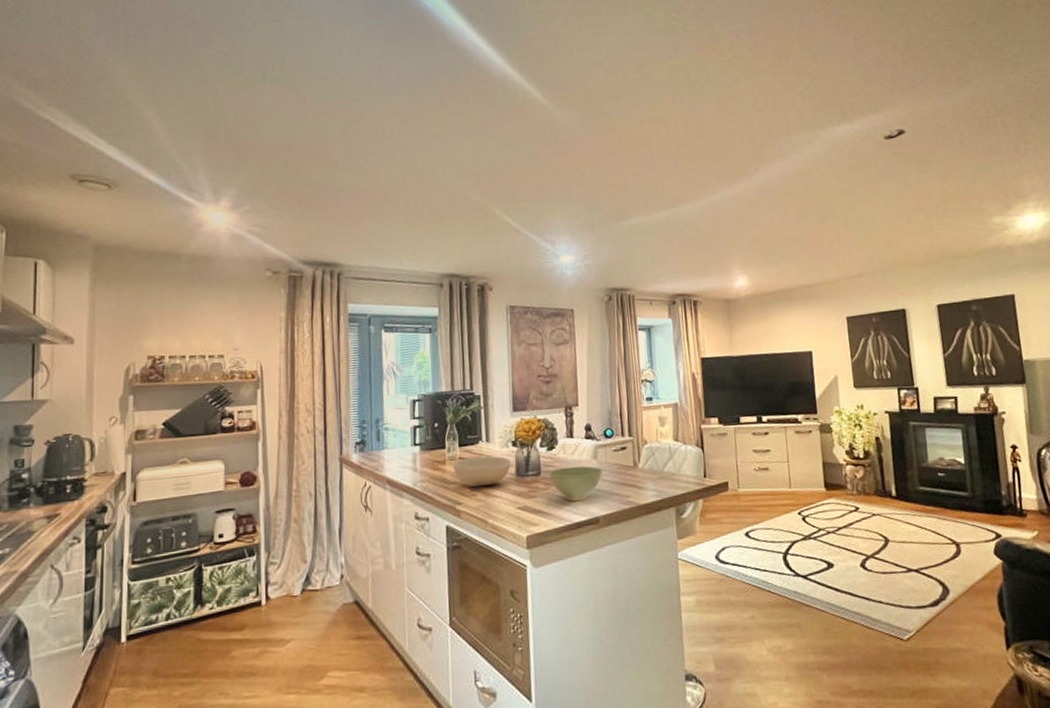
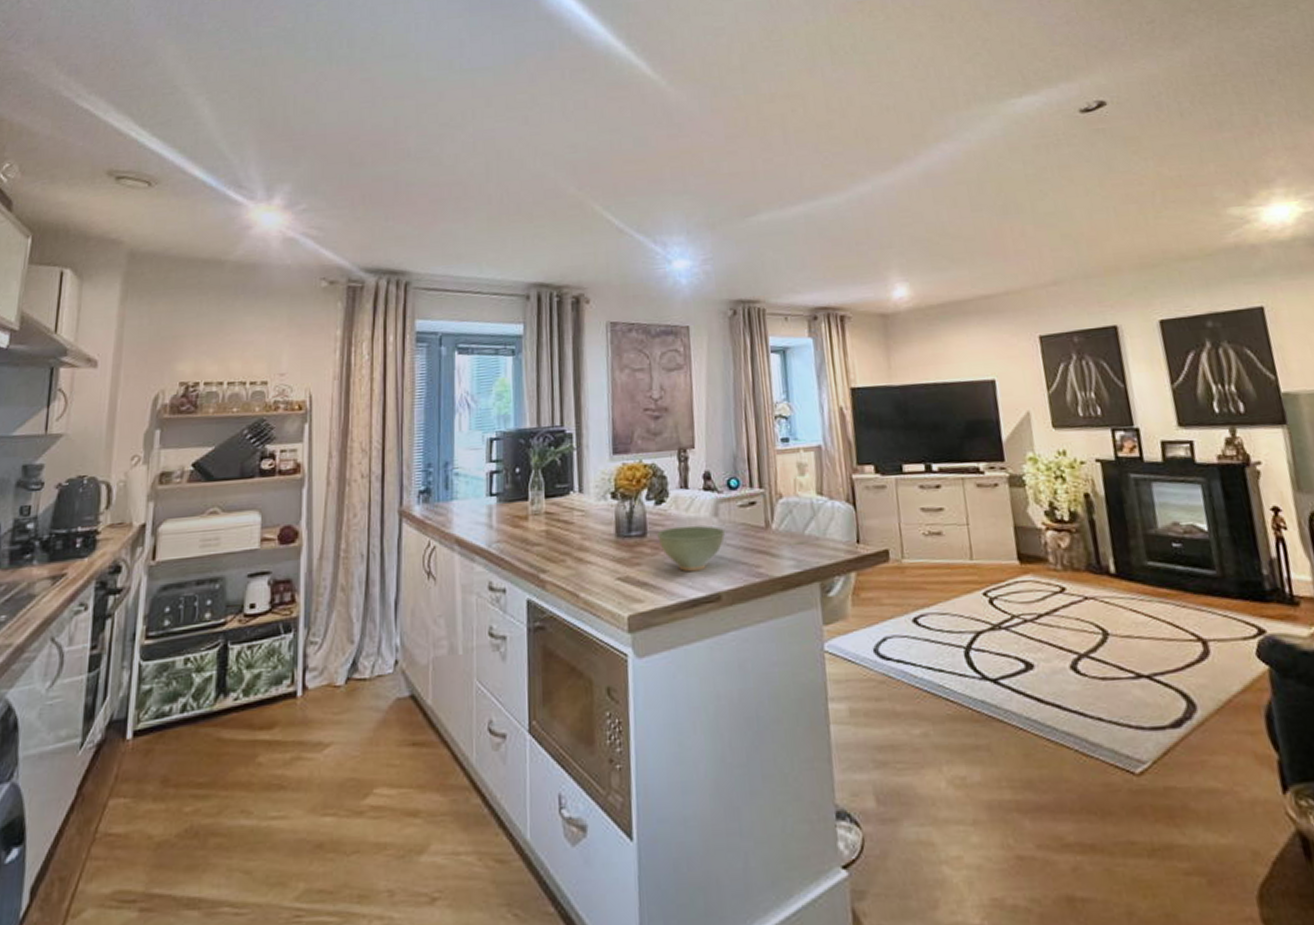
bowl: present [453,456,512,488] -> none [538,510,610,551]

